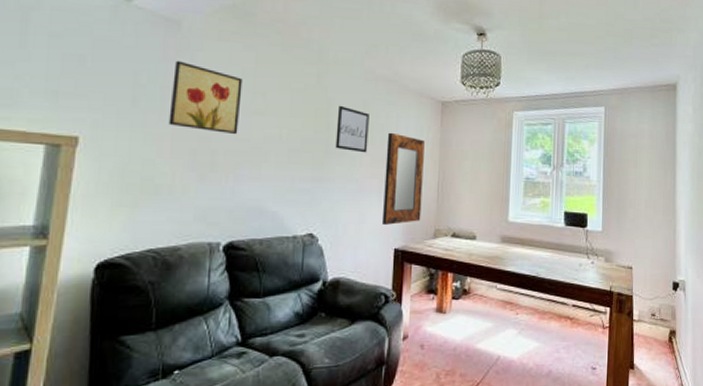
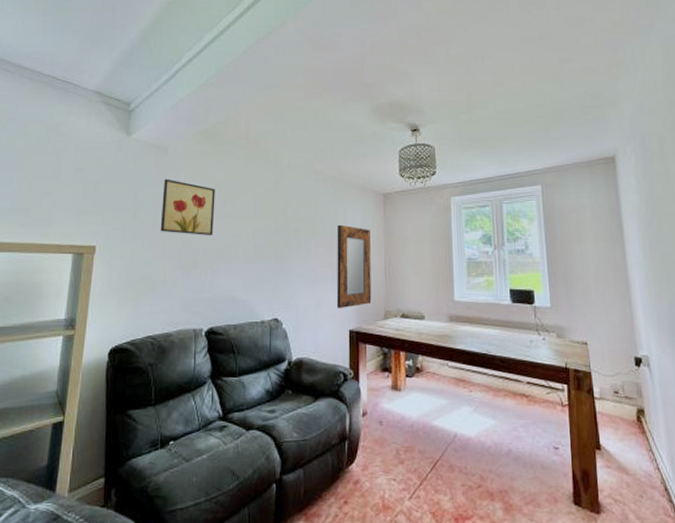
wall art: present [335,105,369,153] -> none [293,204,320,245]

